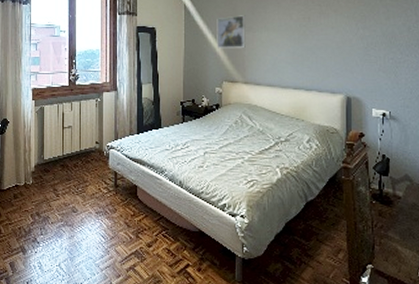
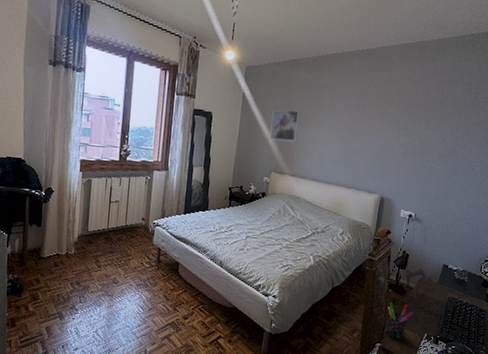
pen holder: none [375,215,407,260] -> present [385,302,414,341]

